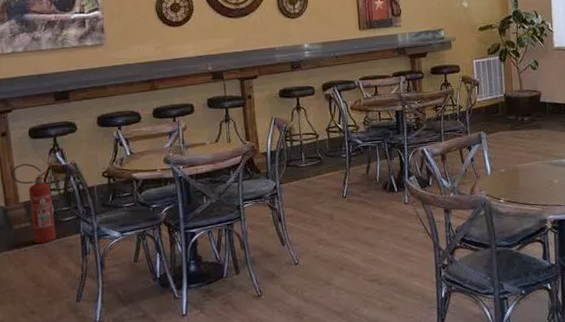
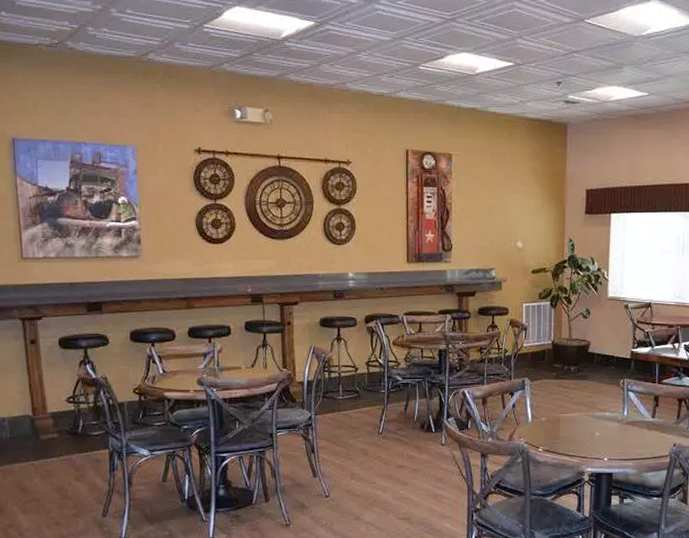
fire extinguisher: present [11,163,57,244] -> none [39,374,84,456]

